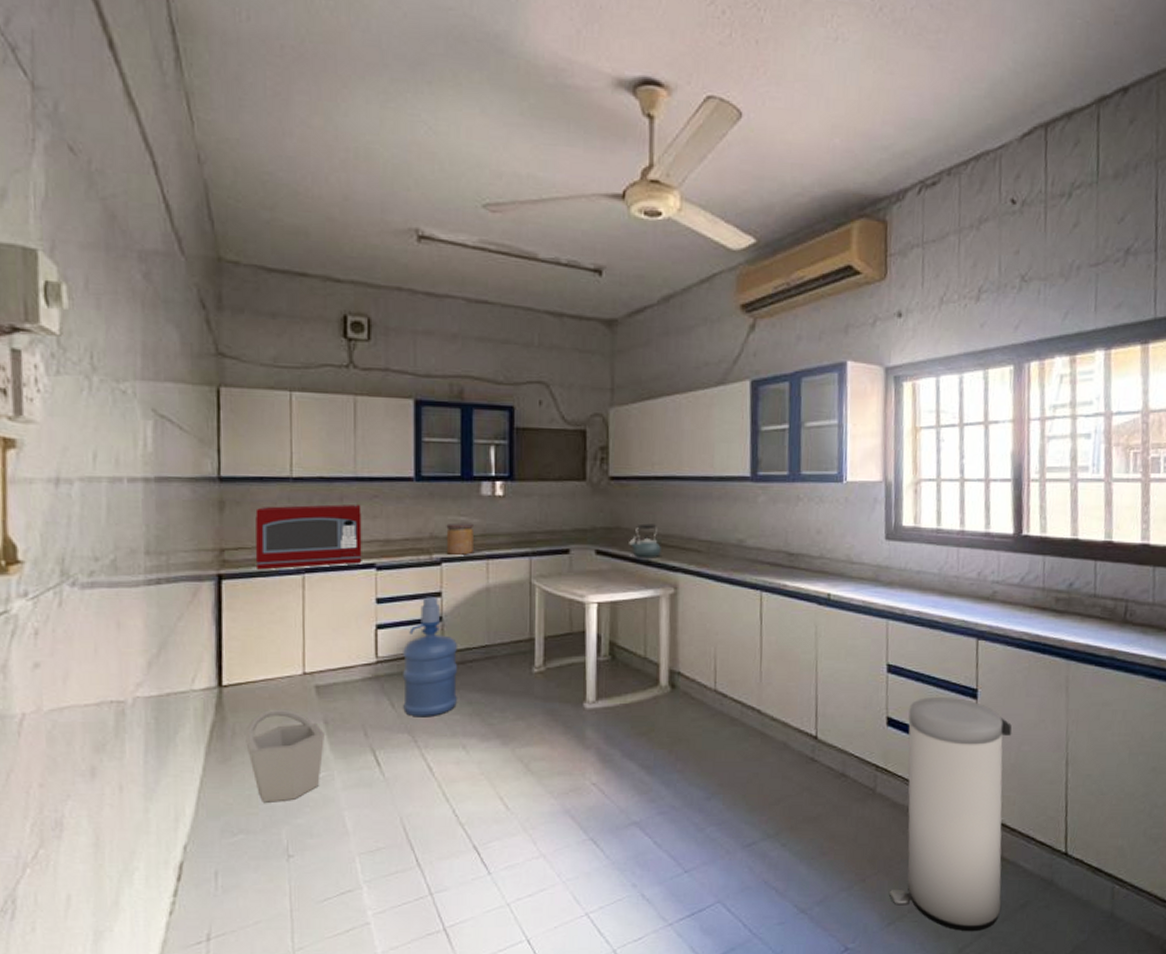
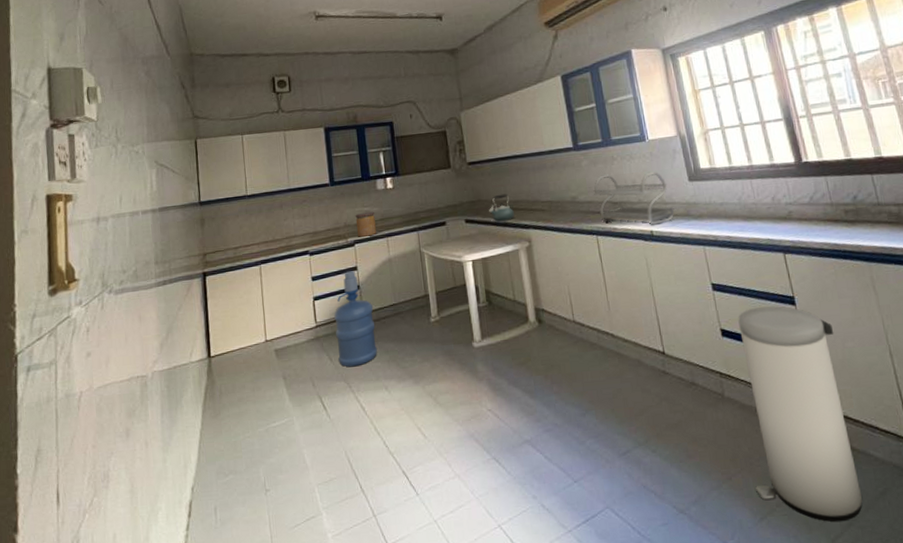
bucket: present [245,709,324,802] -> none [228,370,285,447]
microwave: present [255,504,362,570] -> none [225,208,299,266]
dish rack: none [766,517,861,587] -> present [593,172,675,225]

